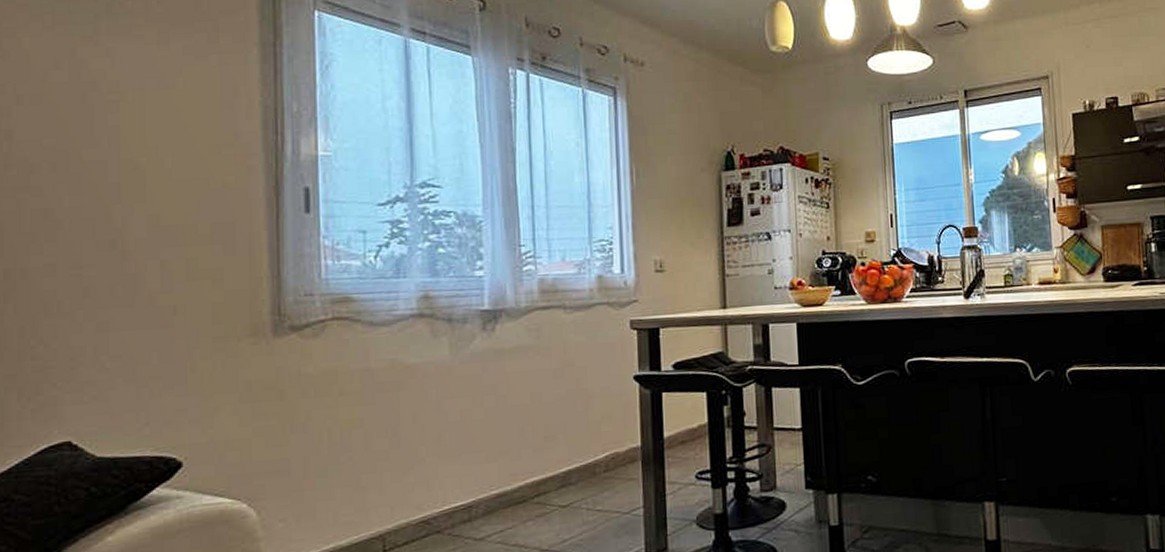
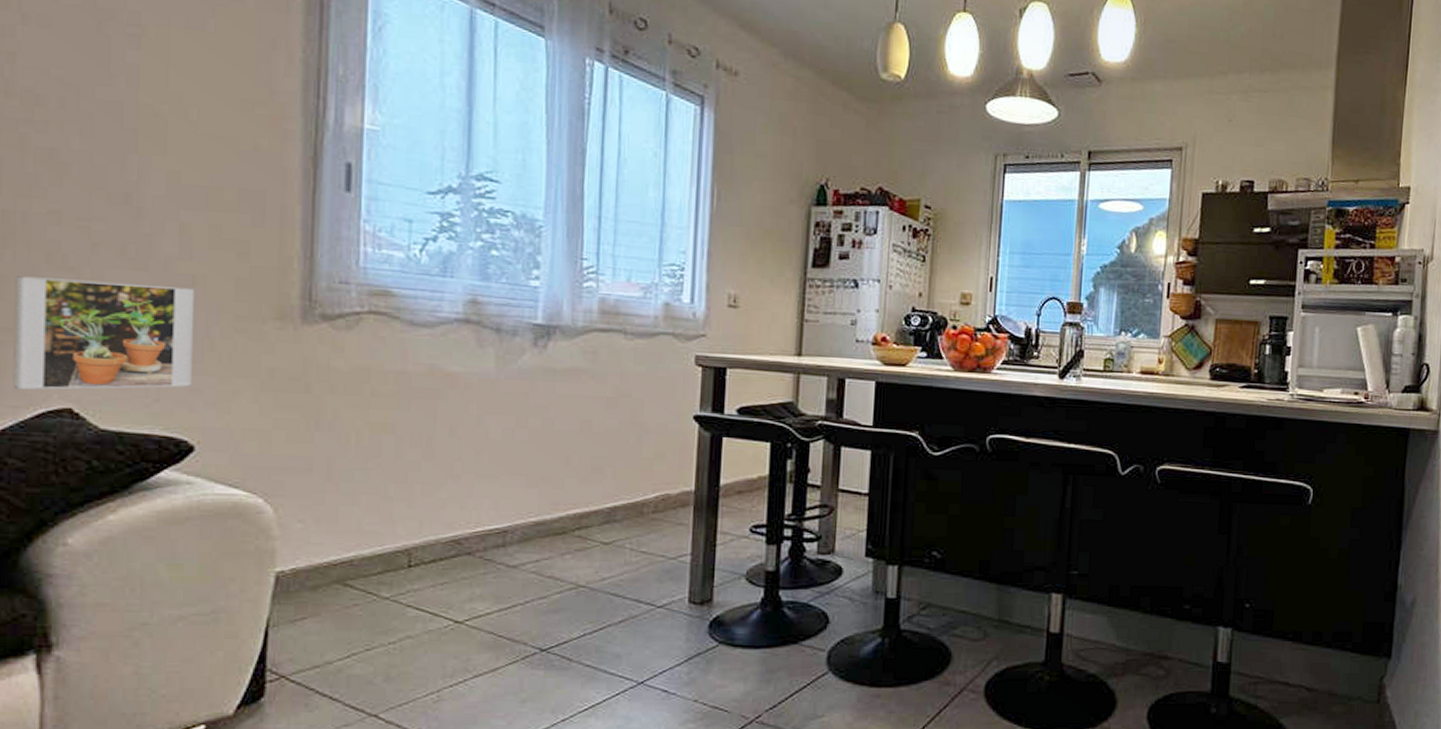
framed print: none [17,318,178,430] -> present [13,276,195,390]

